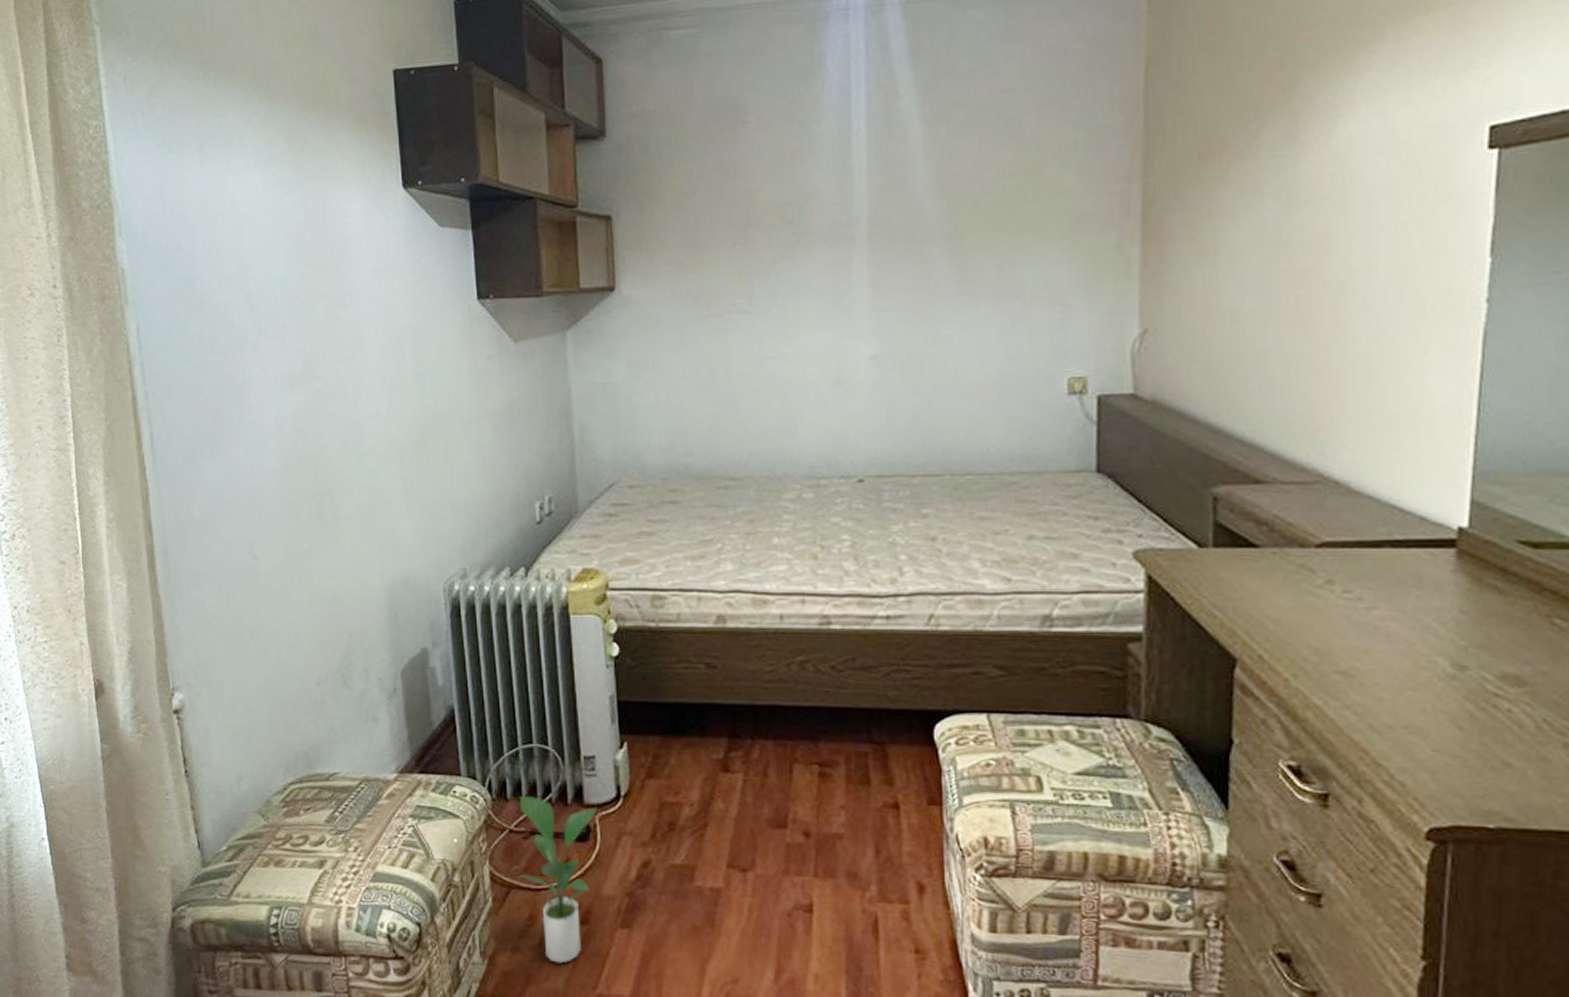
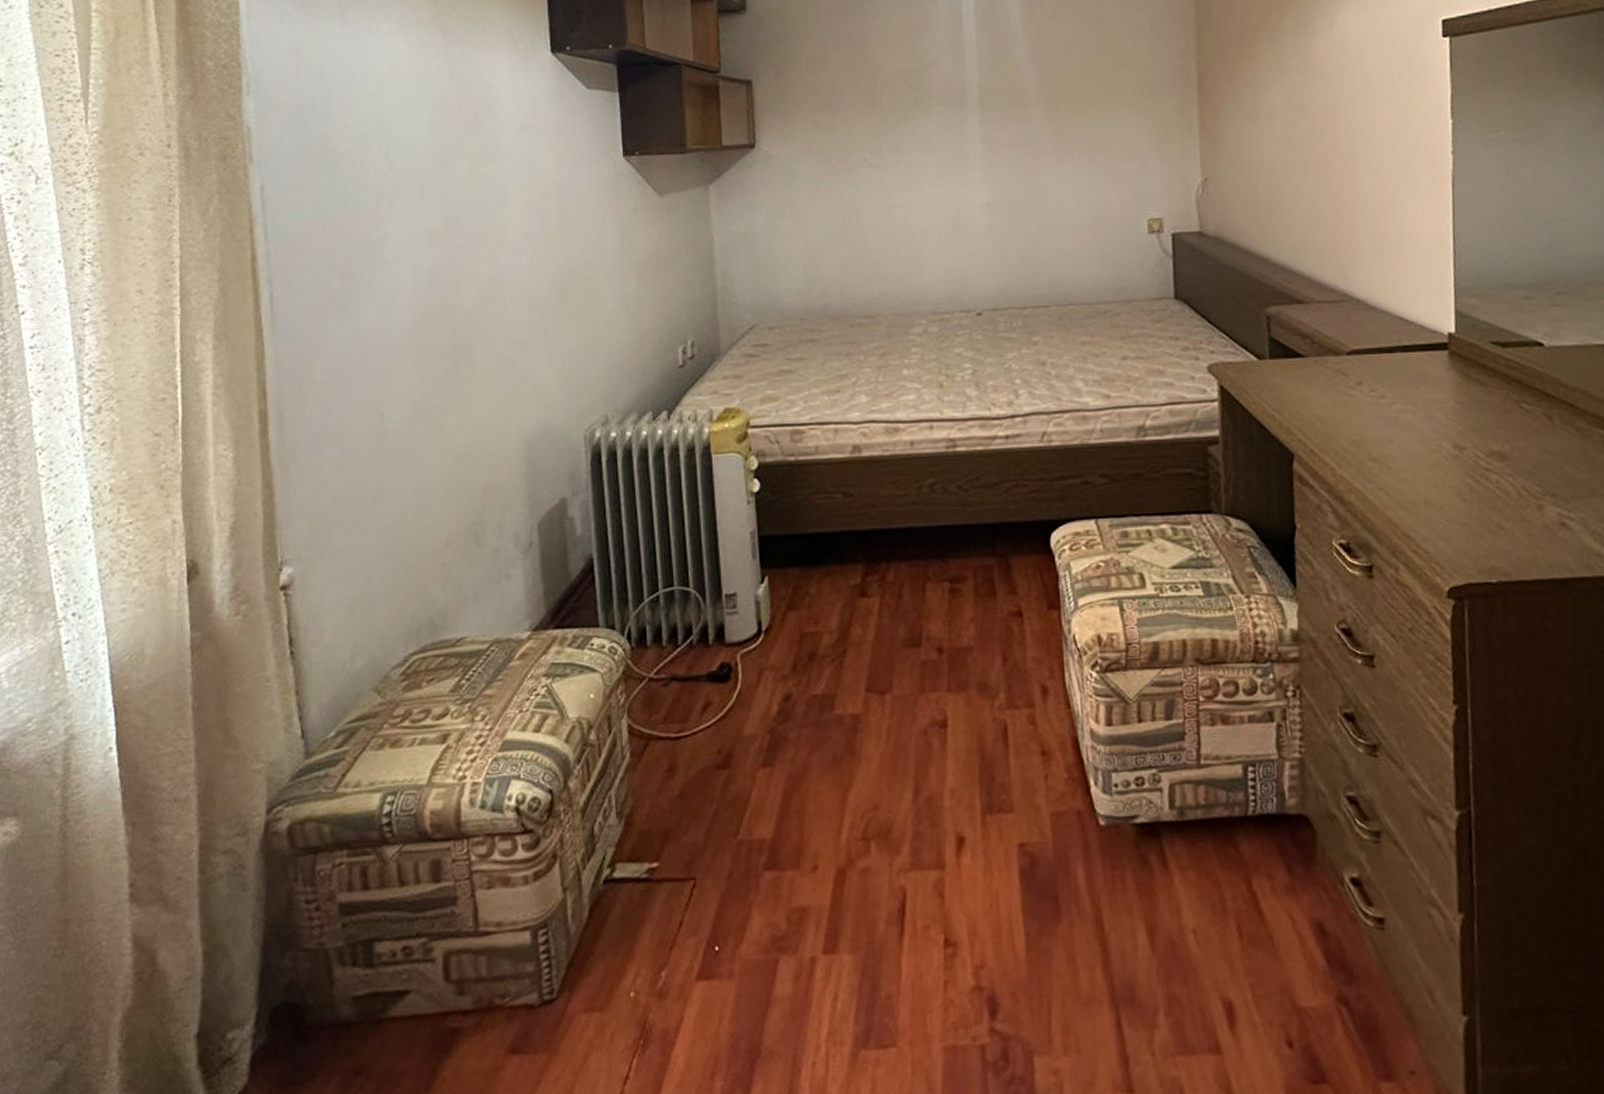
potted plant: present [519,796,597,963] -> none [659,641,738,814]

